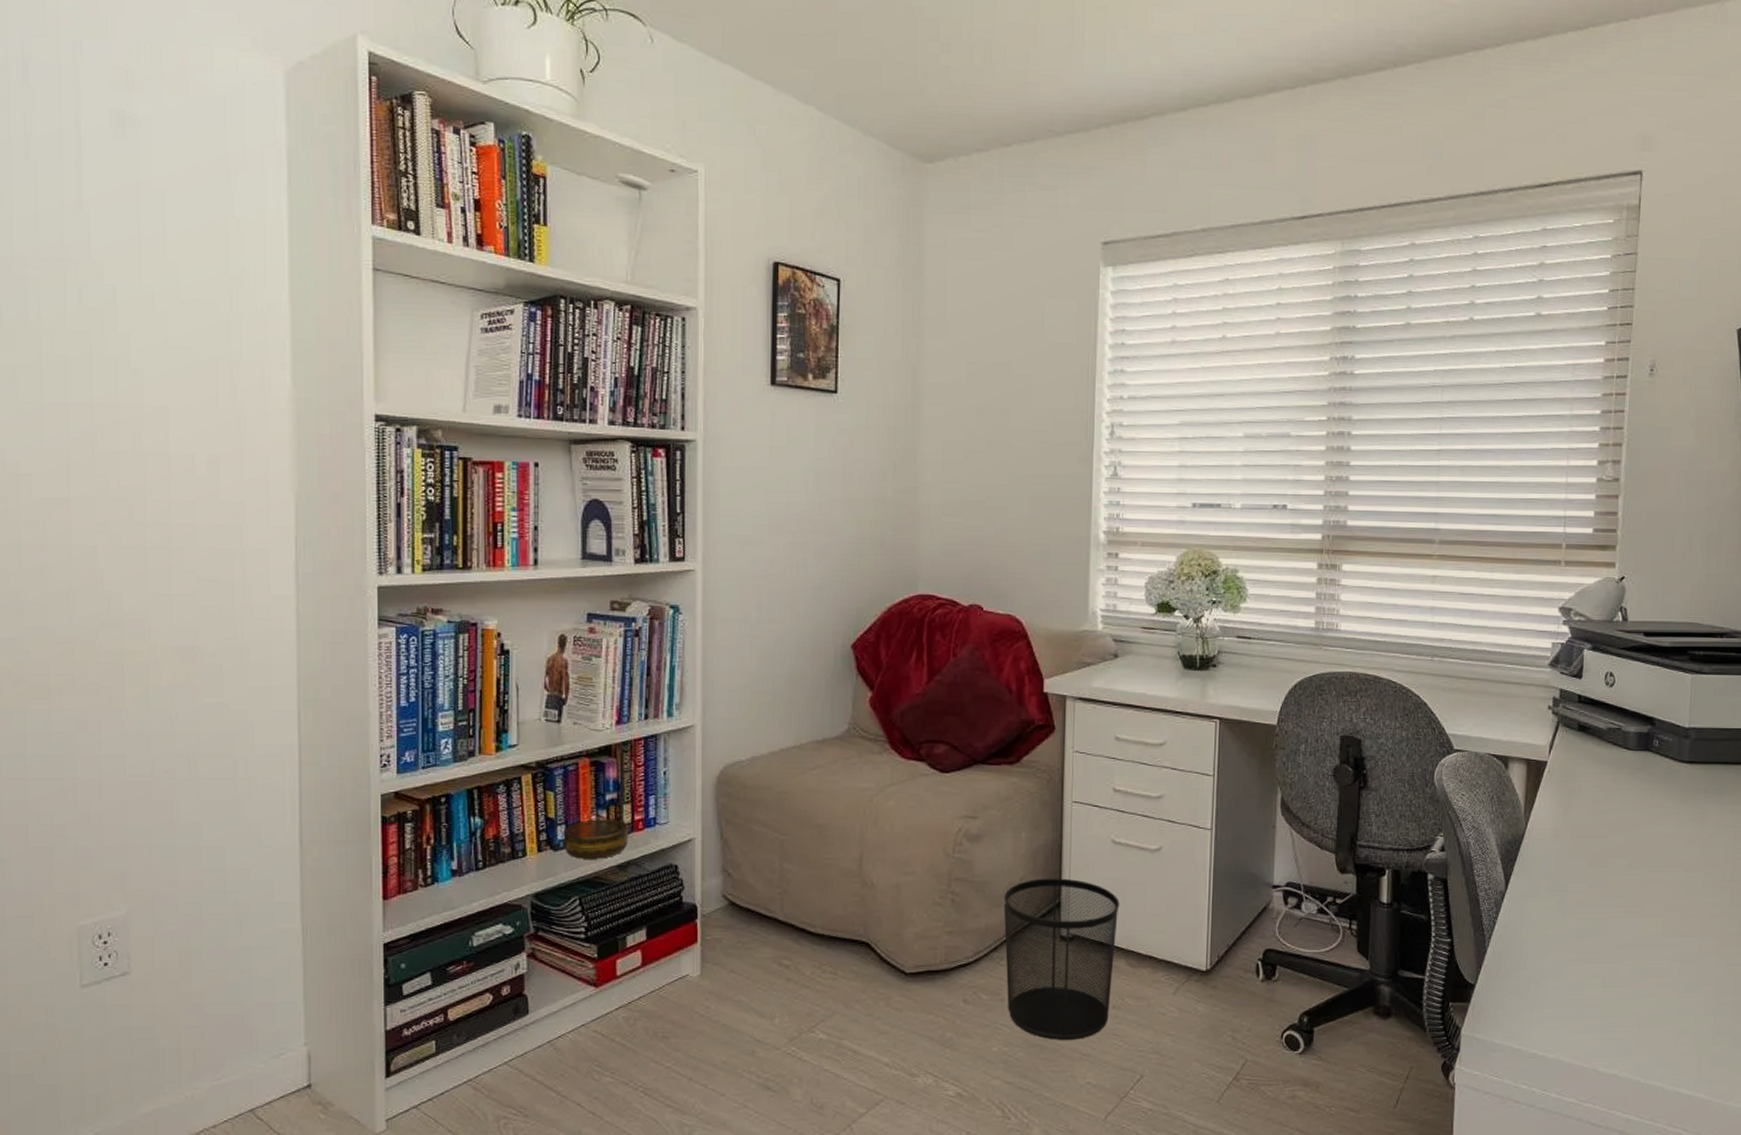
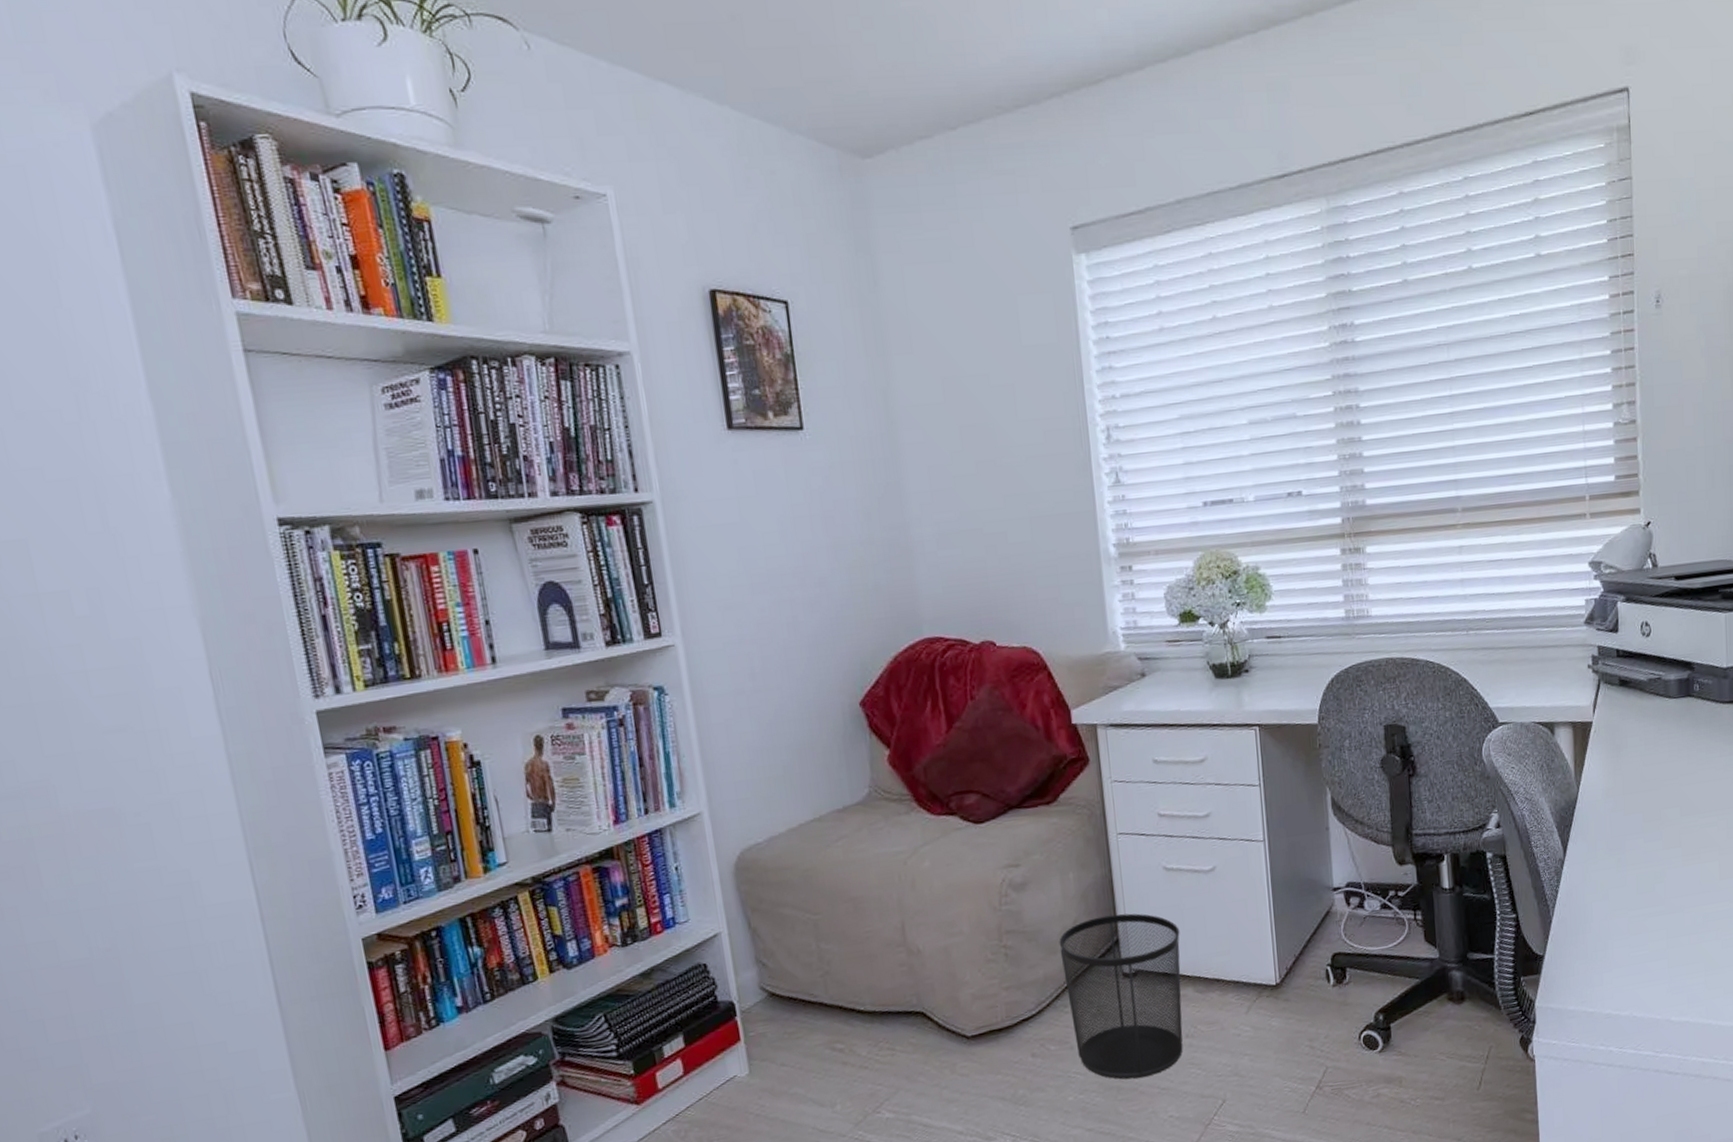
decorative box: present [563,819,629,859] -> none [574,925,648,974]

